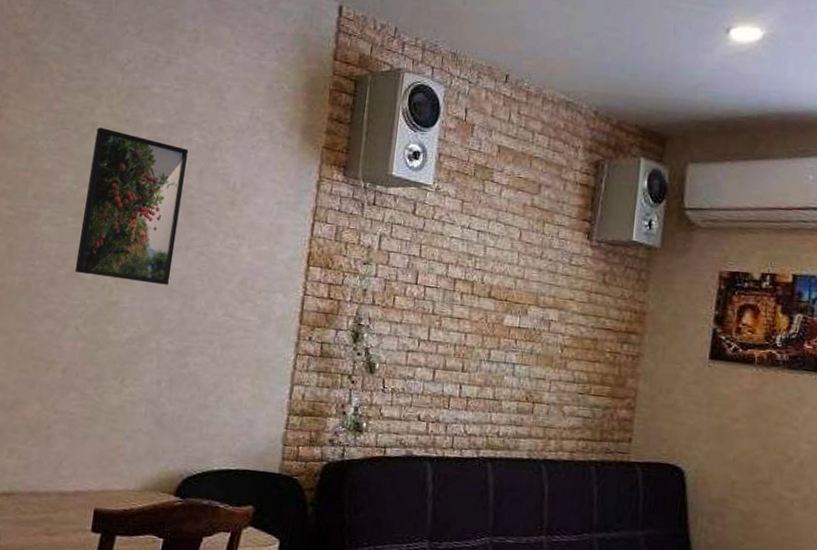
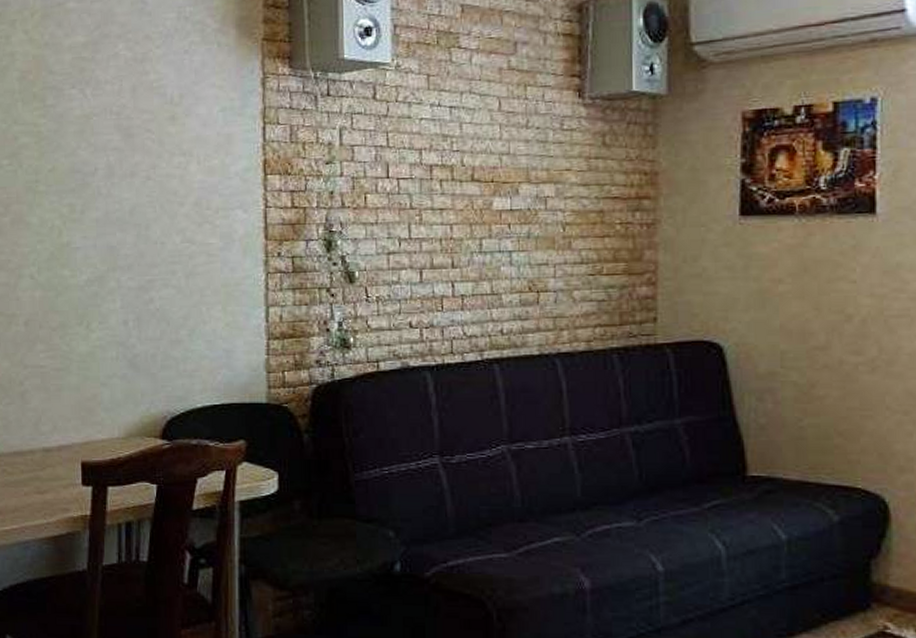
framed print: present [74,127,189,285] -> none [16,56,120,219]

